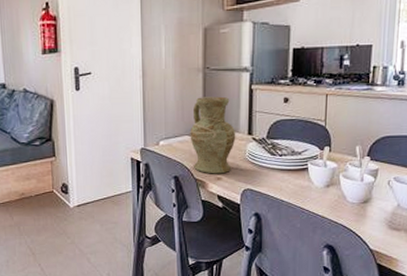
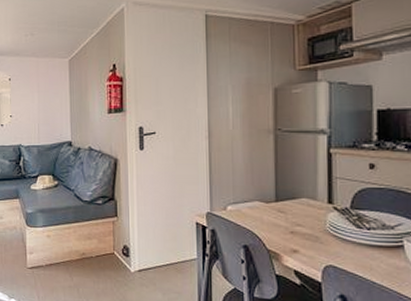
vase: present [190,96,236,174] -> none [260,160,314,246]

